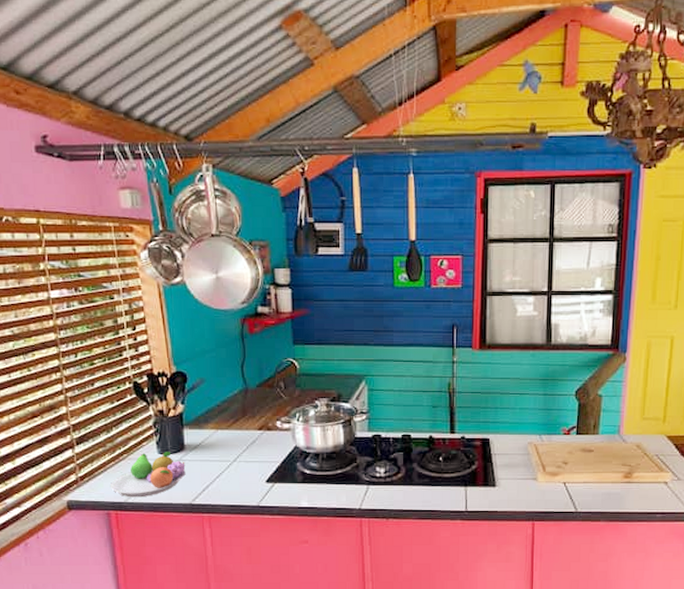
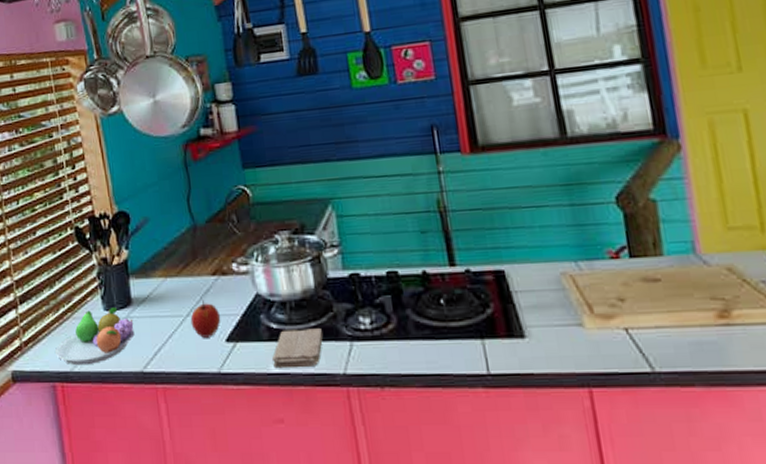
apple: none [237,449,263,479] -> present [190,300,221,338]
washcloth: none [304,475,347,504] -> present [272,328,324,369]

